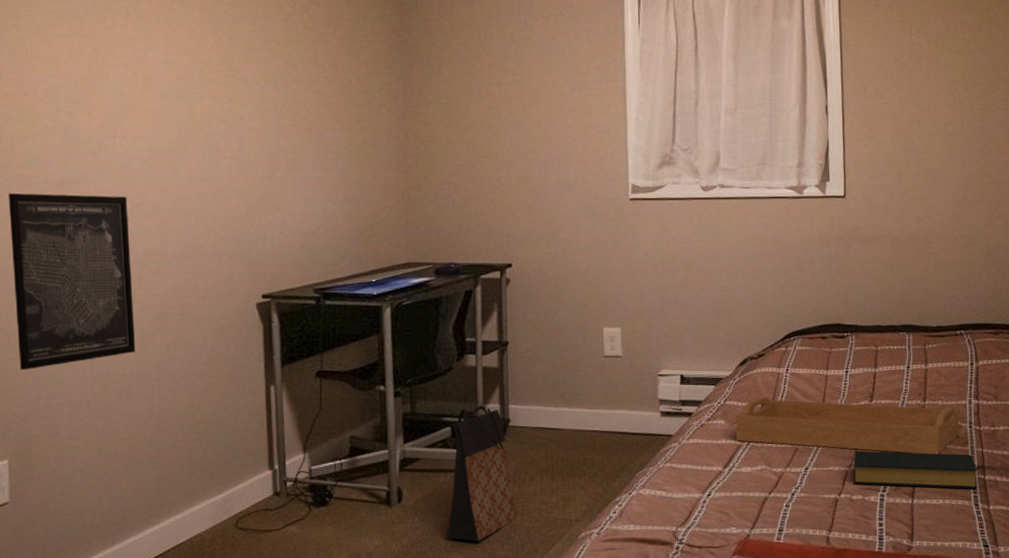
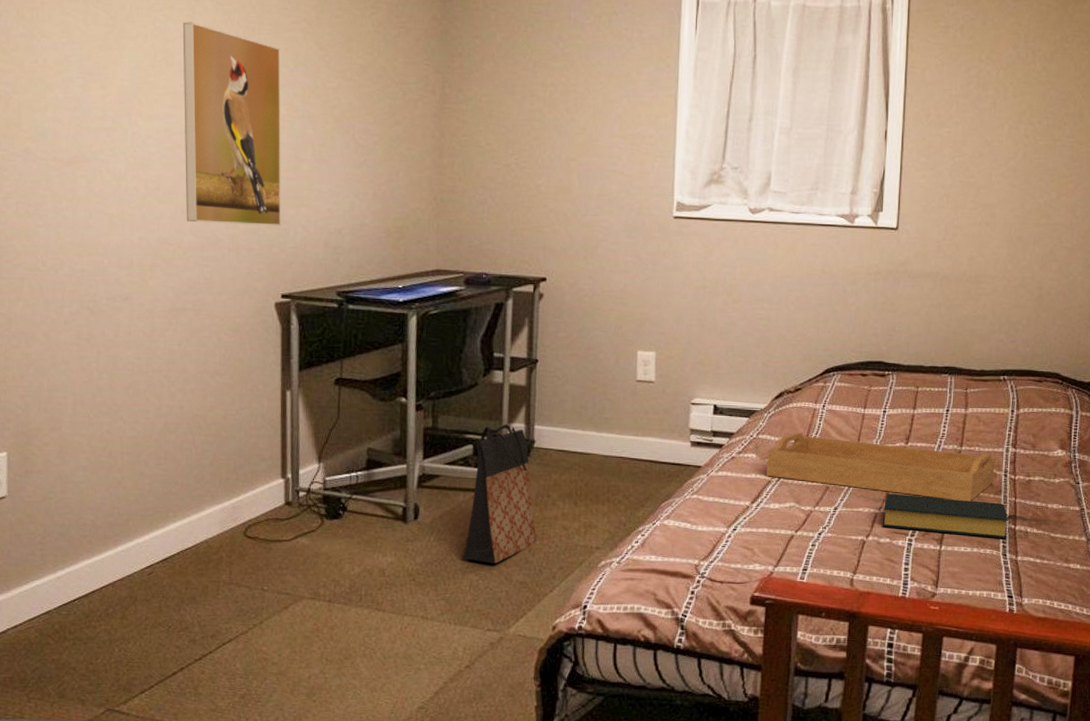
wall art: present [8,193,136,371] -> none [13,168,146,359]
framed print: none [160,49,259,233] -> present [182,22,281,226]

